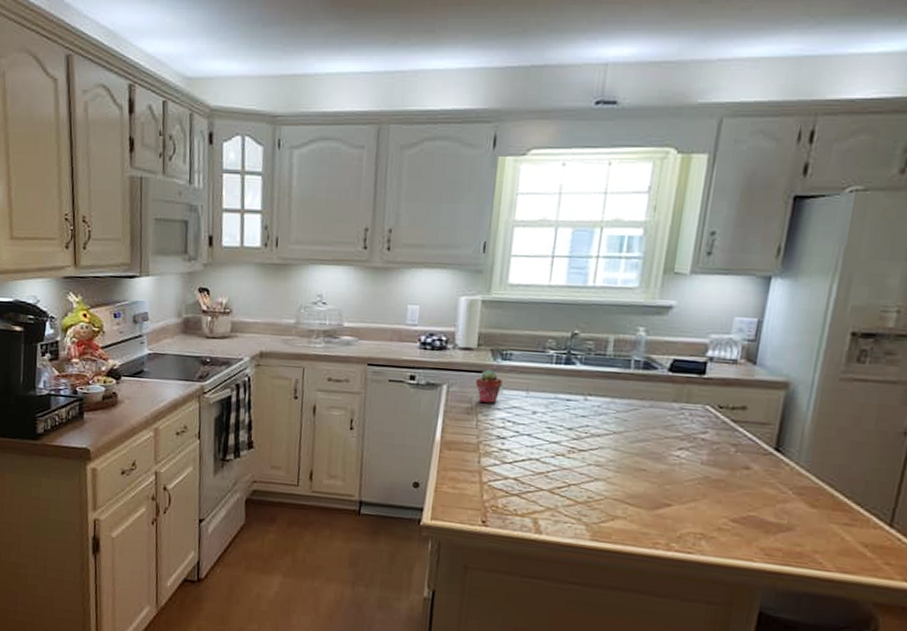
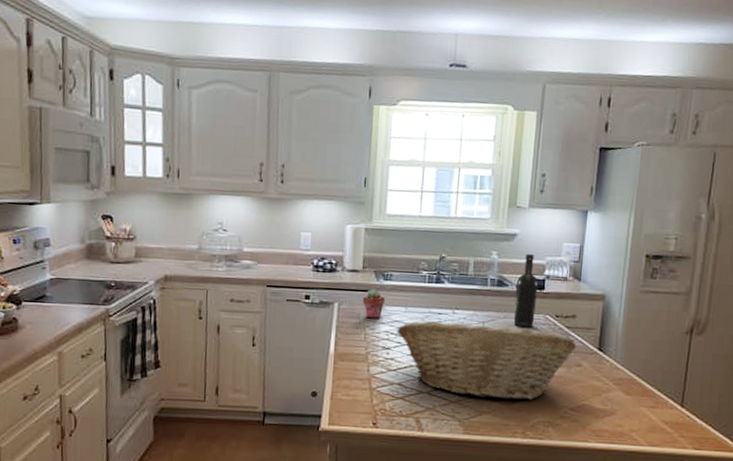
fruit basket: none [514,407,745,506] -> present [396,320,576,400]
wine bottle: none [662,330,698,420] -> present [514,253,539,328]

